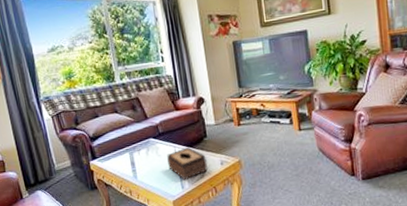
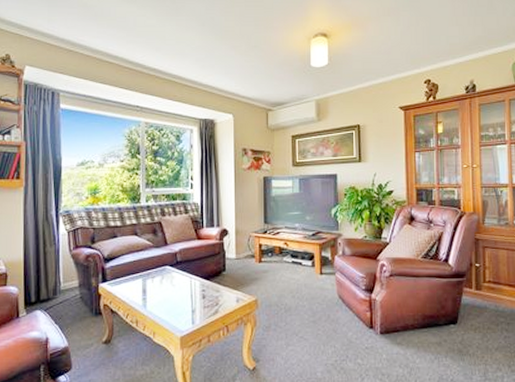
tissue box: present [167,147,208,180] -> none [181,279,222,315]

